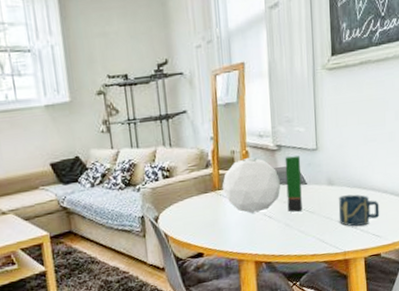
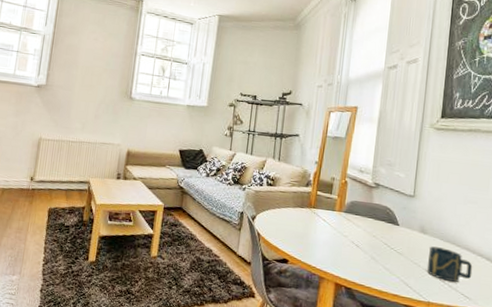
plant pot: present [222,155,302,214] -> none [317,187,397,250]

